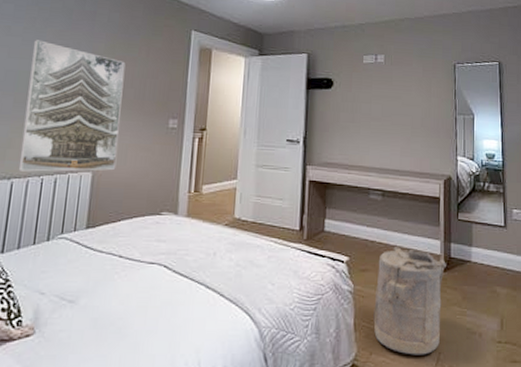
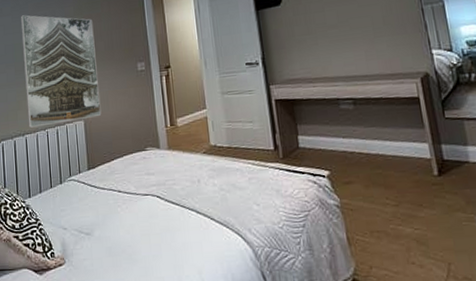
laundry hamper: present [373,247,446,355] -> none [361,155,448,267]

